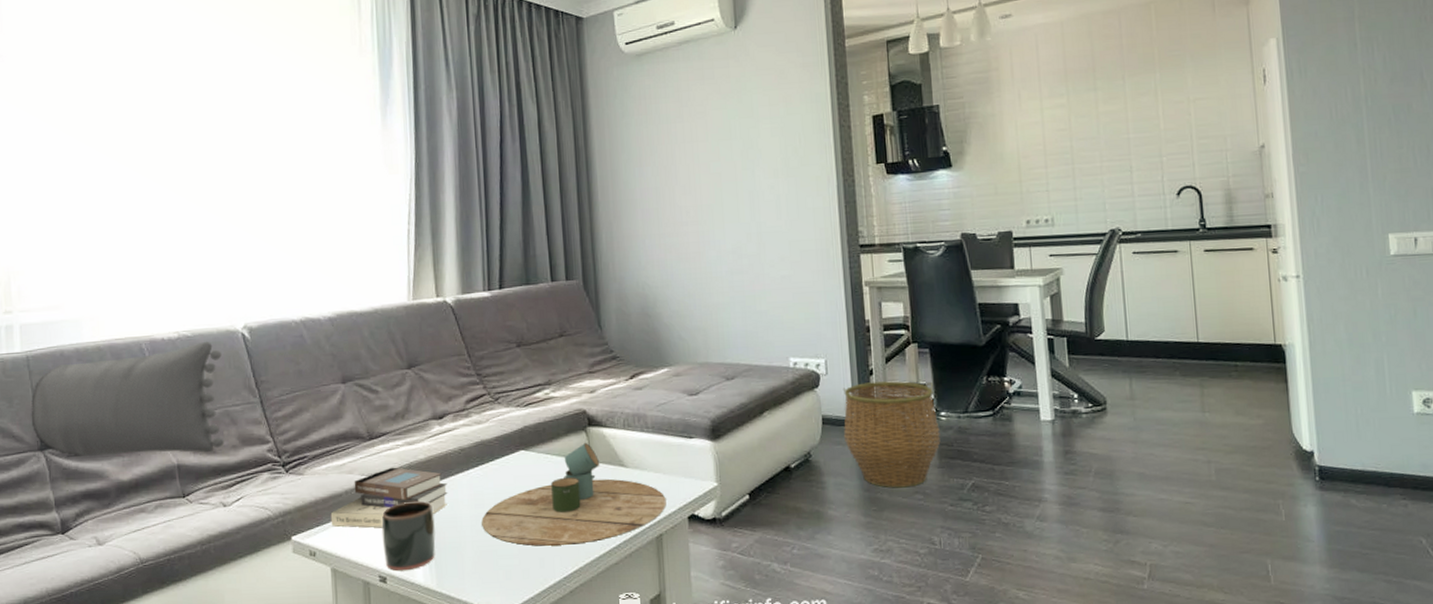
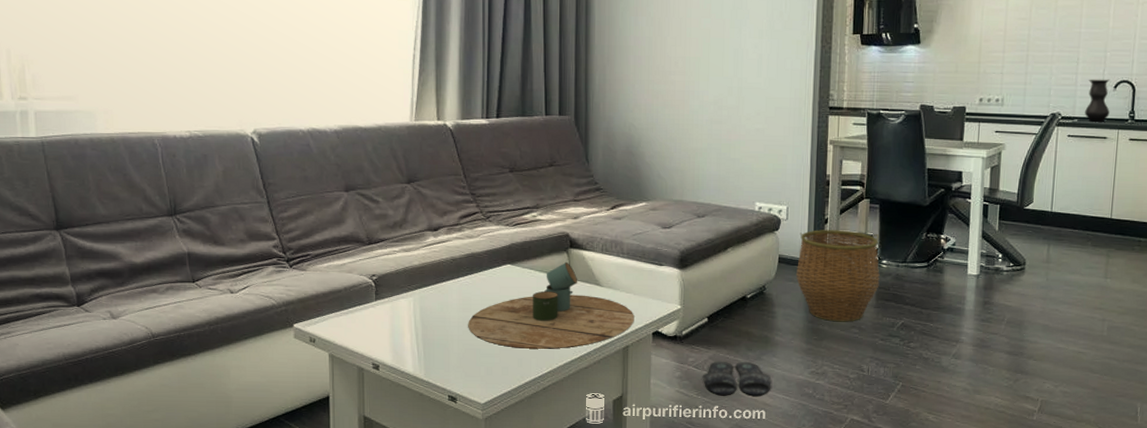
pillow: present [30,342,225,458] -> none [46,143,233,244]
books: present [330,467,448,528] -> none [330,270,439,323]
mug: present [381,500,436,570] -> none [377,301,425,360]
slippers: none [749,542,830,586] -> present [702,361,772,397]
vase: none [1147,186,1177,235] -> present [1085,79,1110,122]

